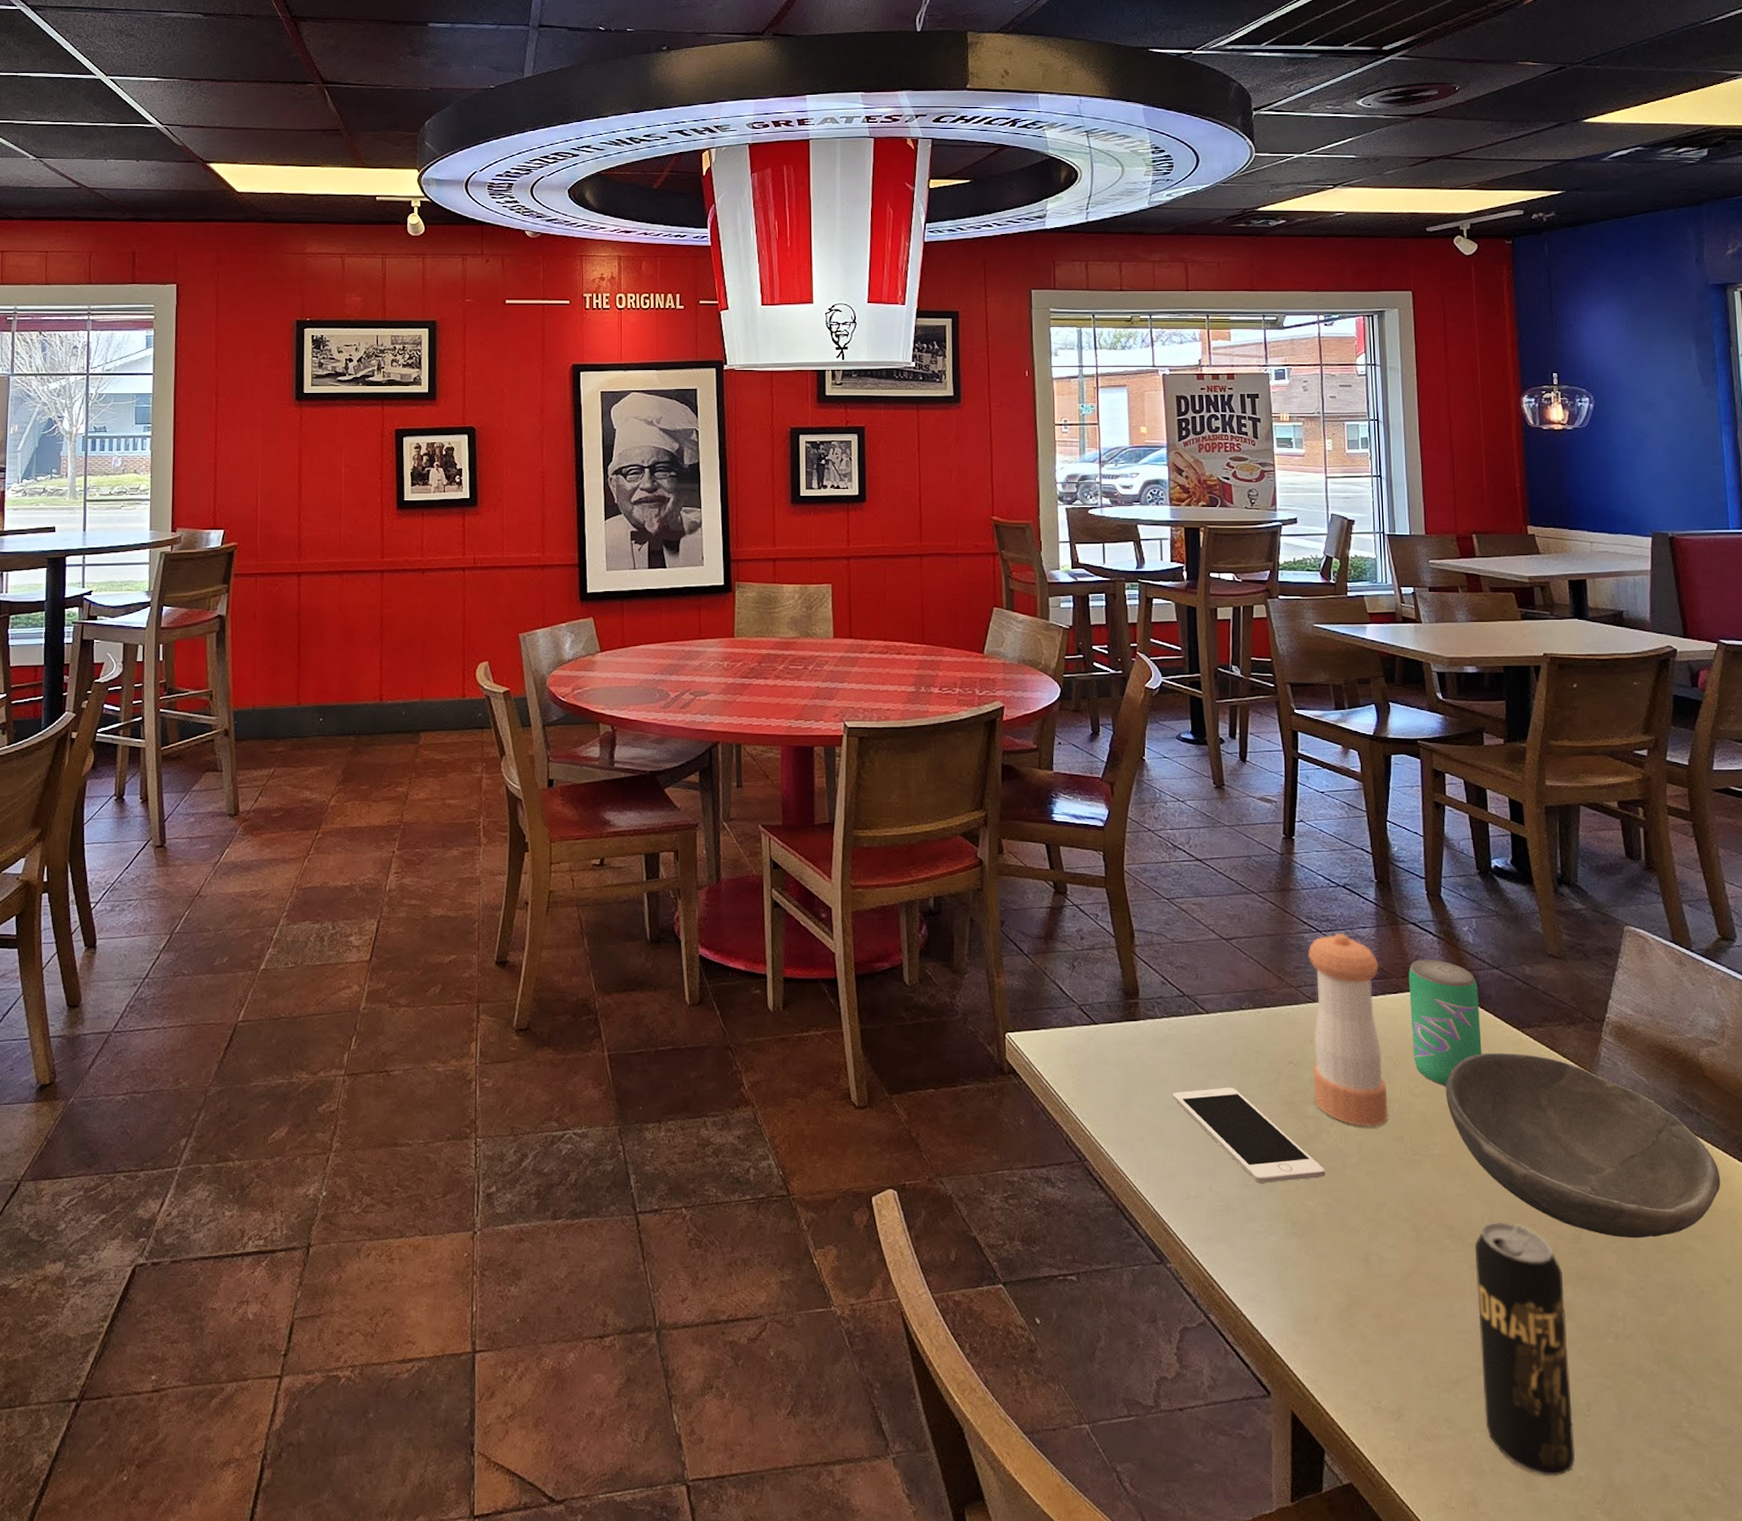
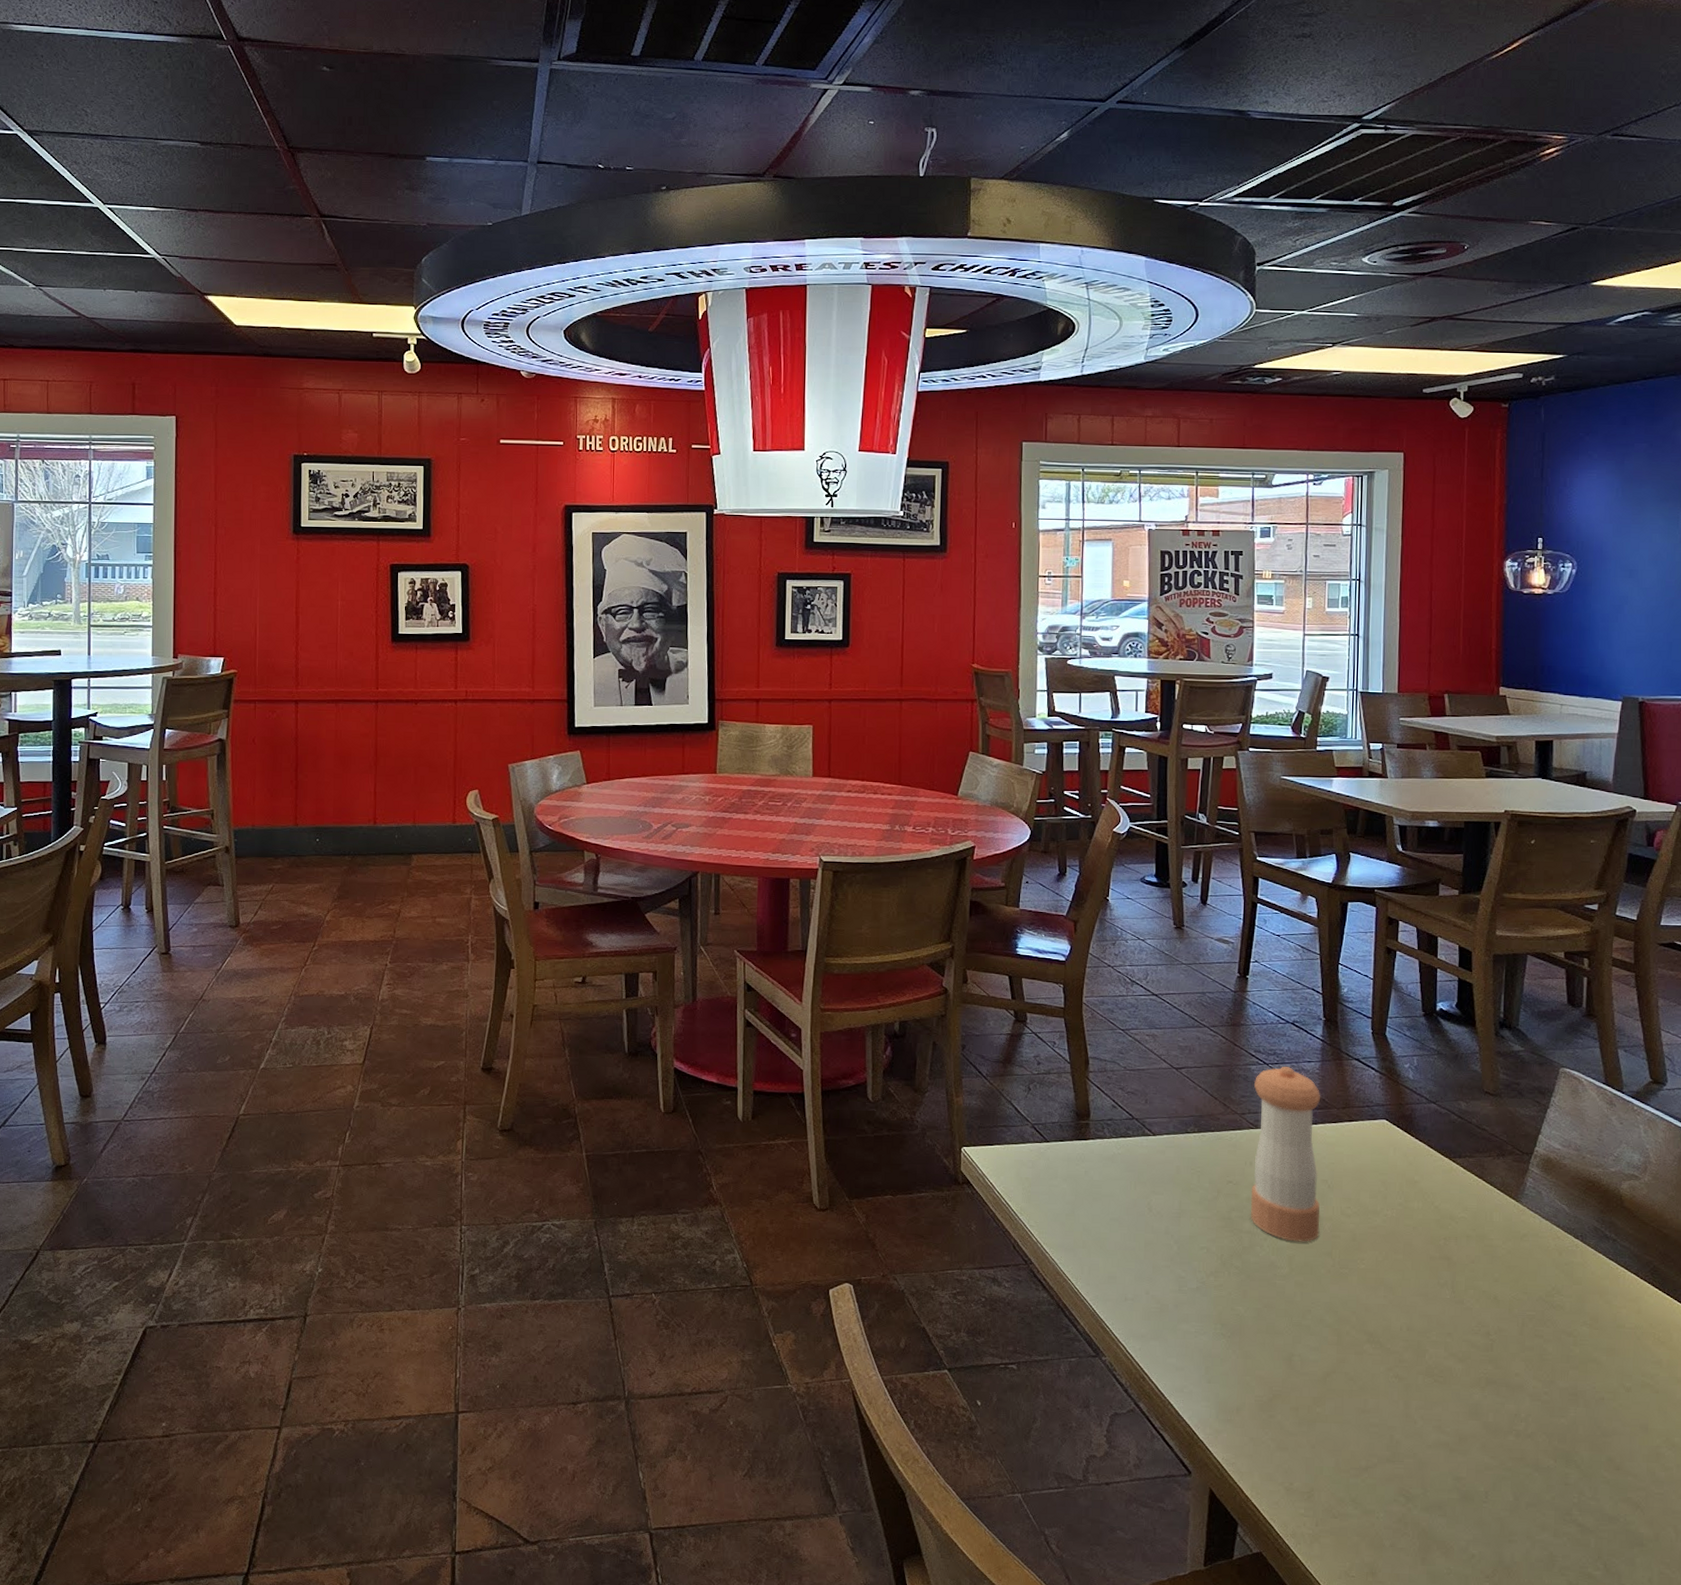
cell phone: present [1173,1087,1326,1183] -> none [1117,1202,1257,1289]
beverage can: present [1408,959,1482,1086] -> none [1347,1092,1415,1208]
bowl: present [1445,1052,1721,1238] -> none [1375,1179,1630,1349]
beverage can: present [1475,1222,1576,1477] -> none [1389,1330,1473,1553]

